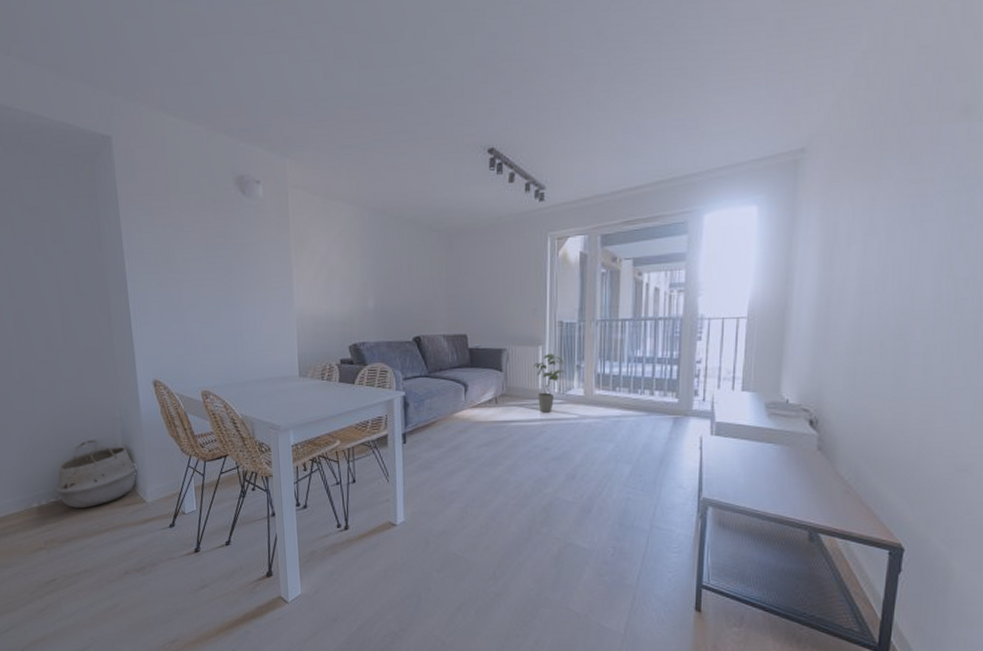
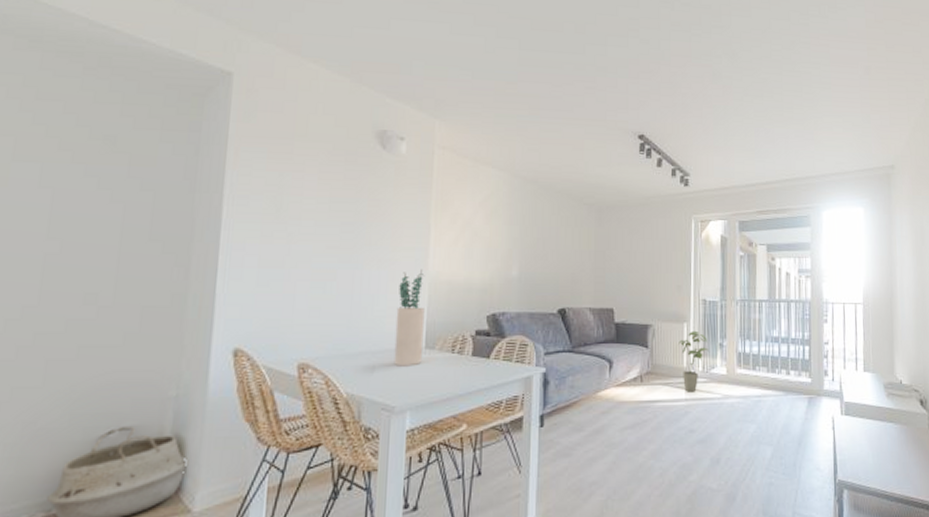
vase: none [271,306,298,393] -> present [394,269,425,367]

